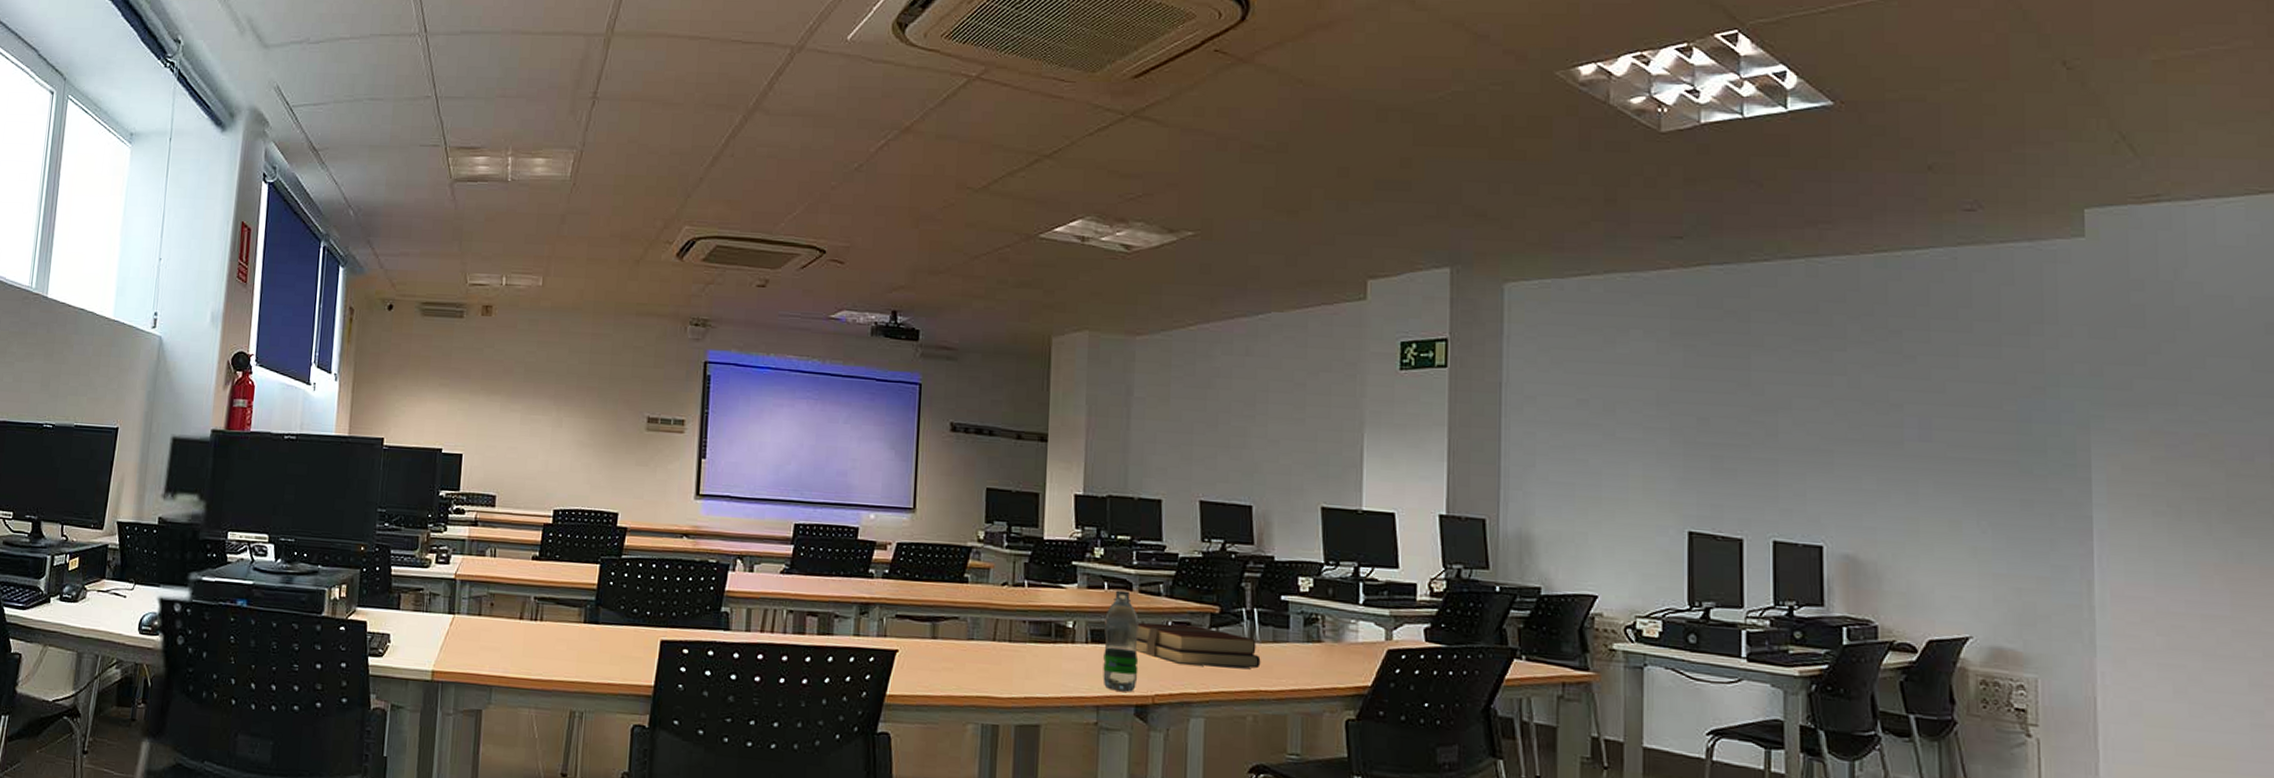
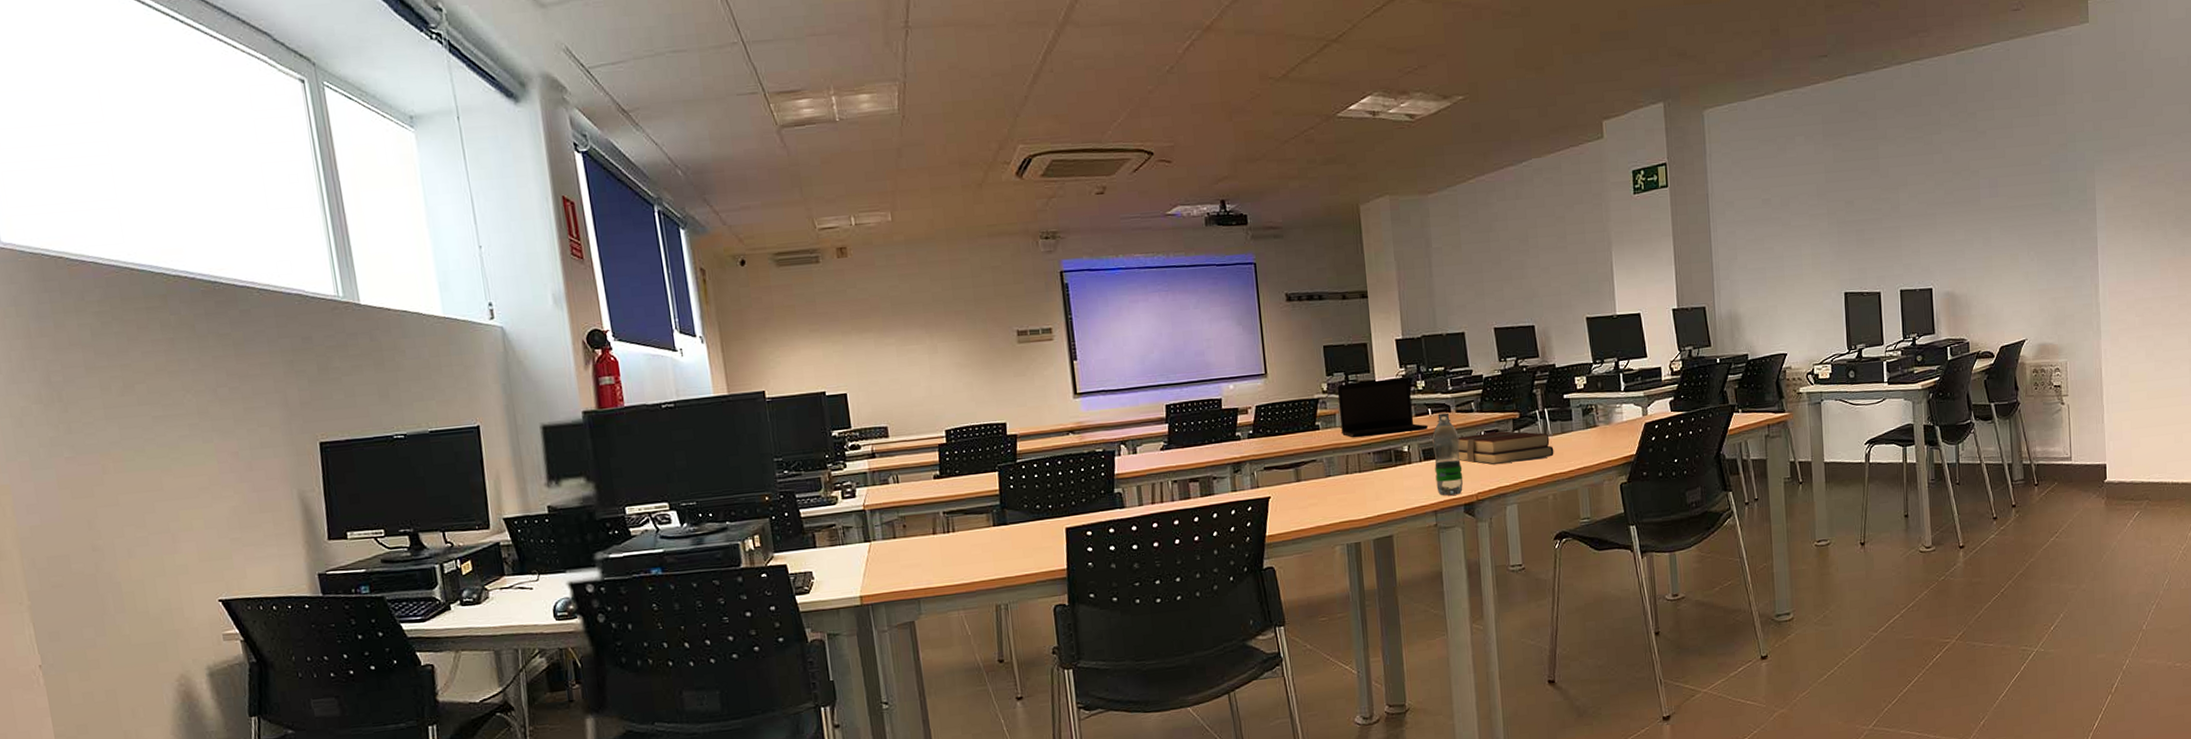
laptop: none [994,536,1101,606] -> present [1337,377,1428,437]

